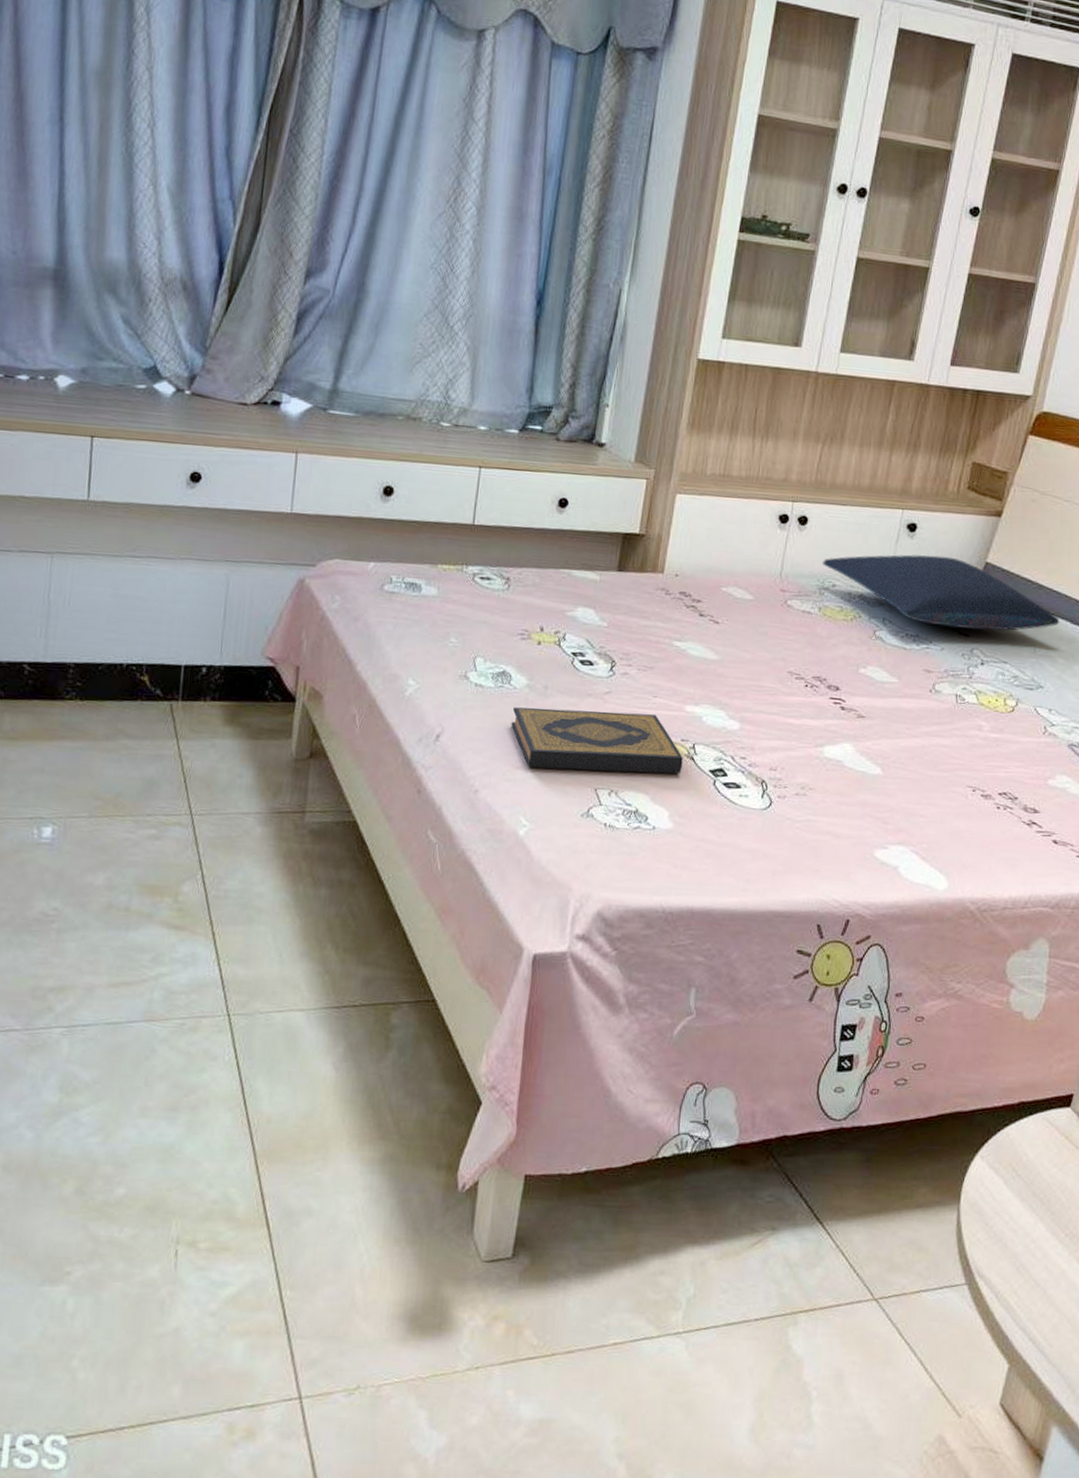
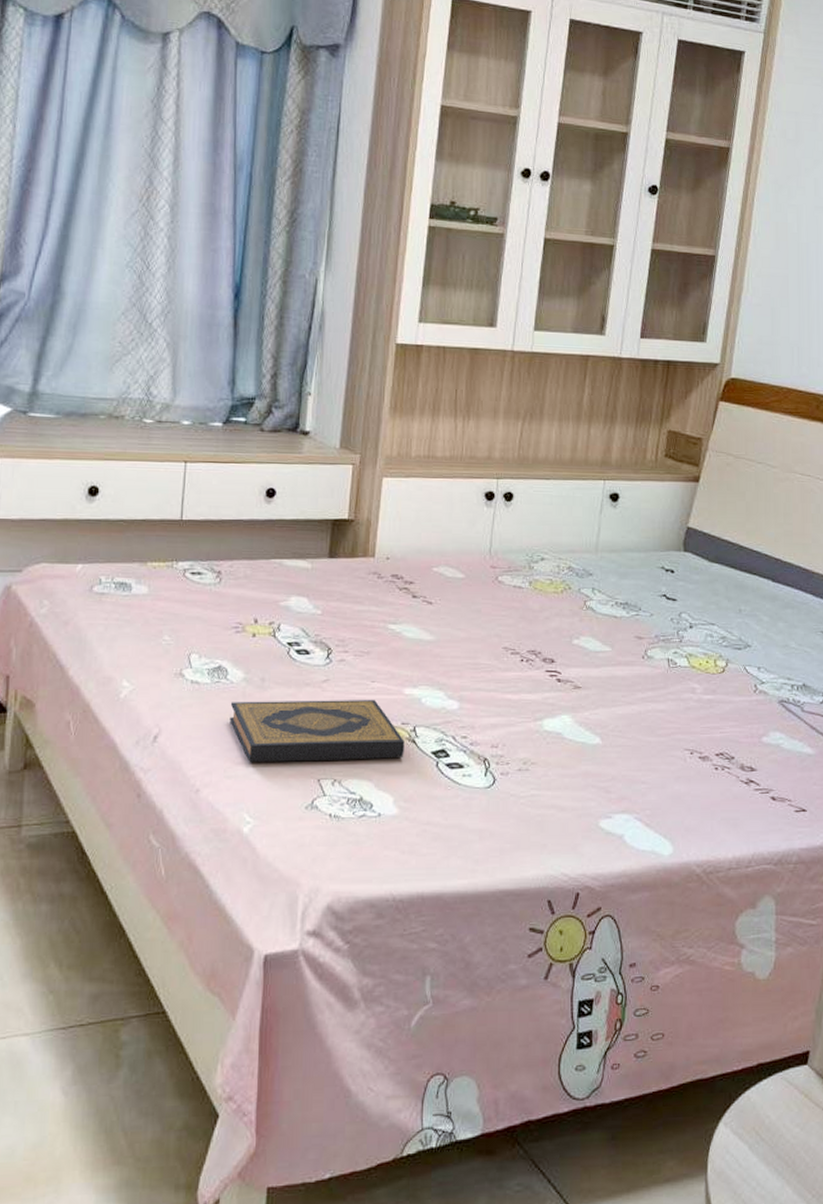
pillow: present [821,554,1060,631] -> none [529,523,762,595]

